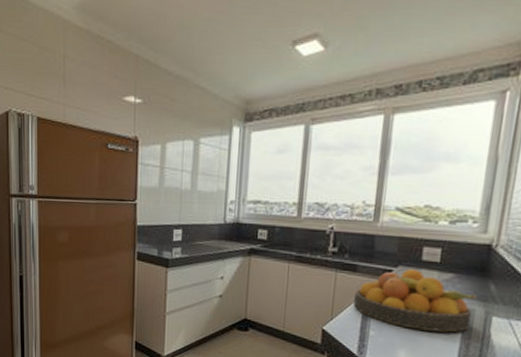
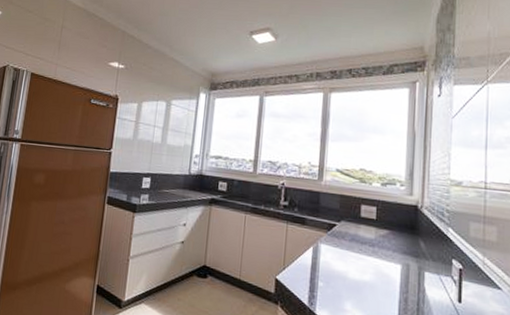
fruit bowl: present [353,269,476,333] -> none [303,224,409,286]

